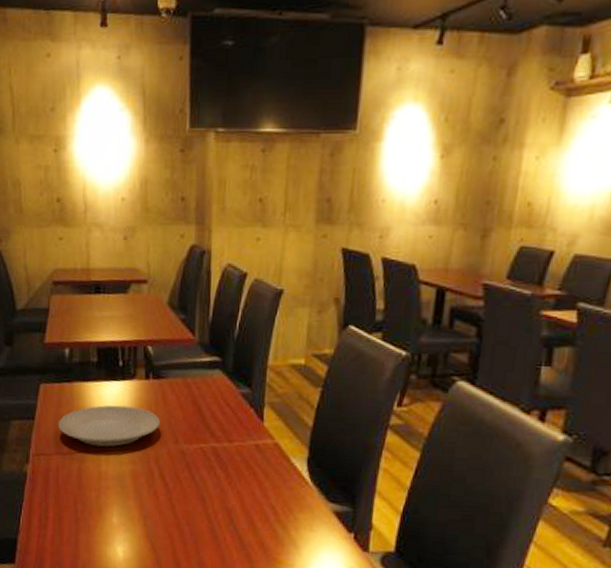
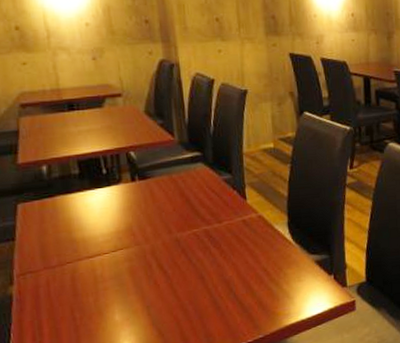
plate: present [58,405,160,447] -> none [43,208,151,253]

